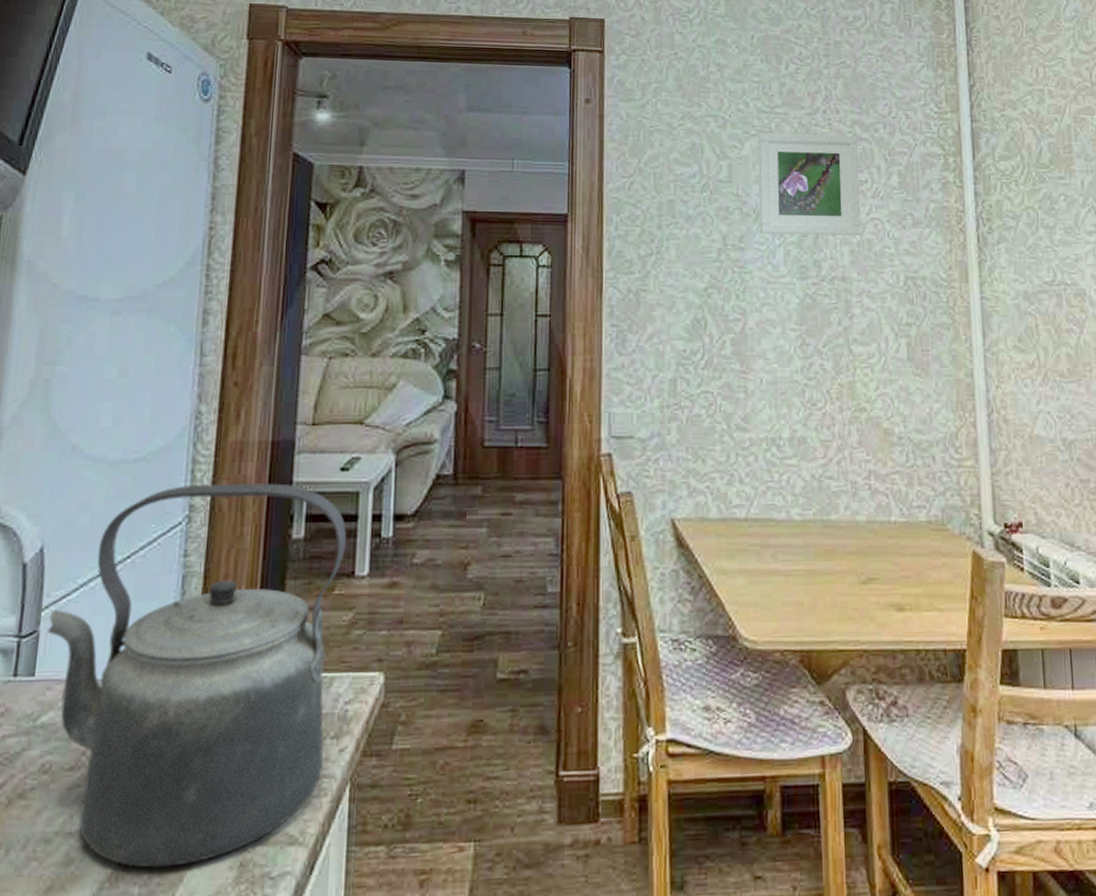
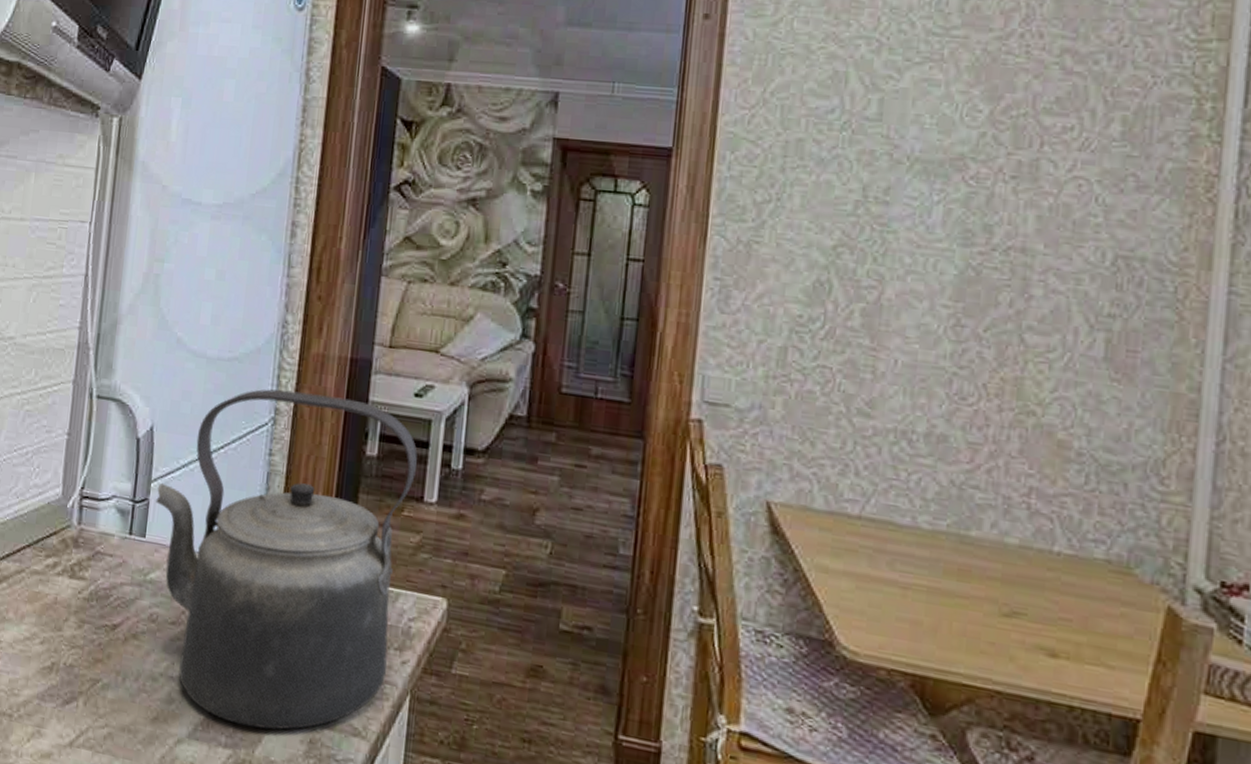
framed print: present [758,132,861,236] -> none [912,60,1066,198]

